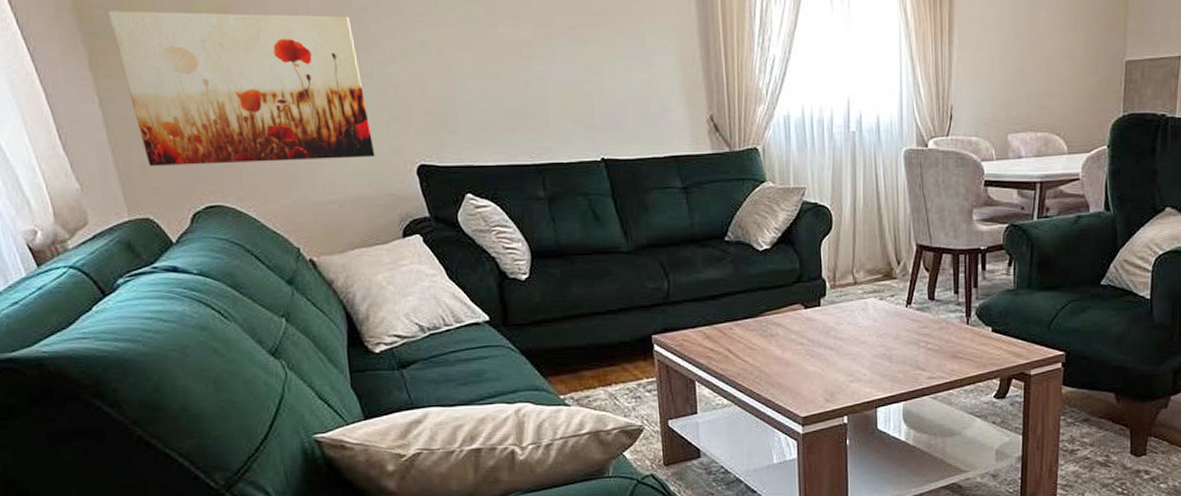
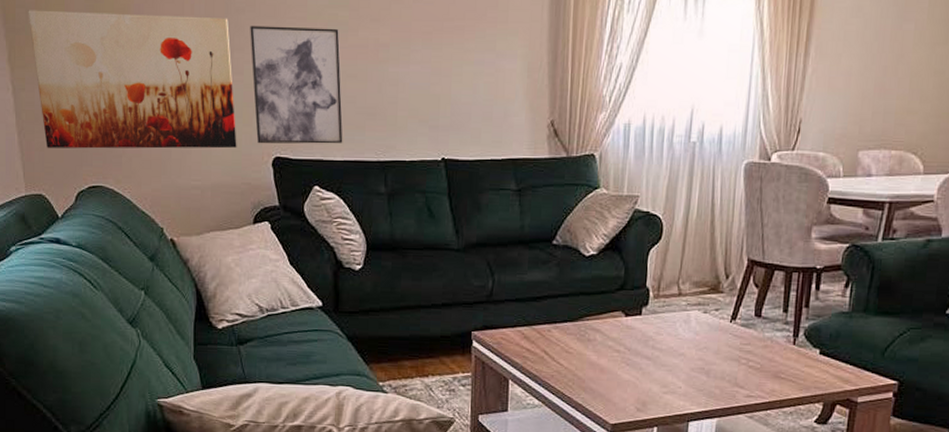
wall art: none [375,24,493,152] -> present [250,26,343,144]

